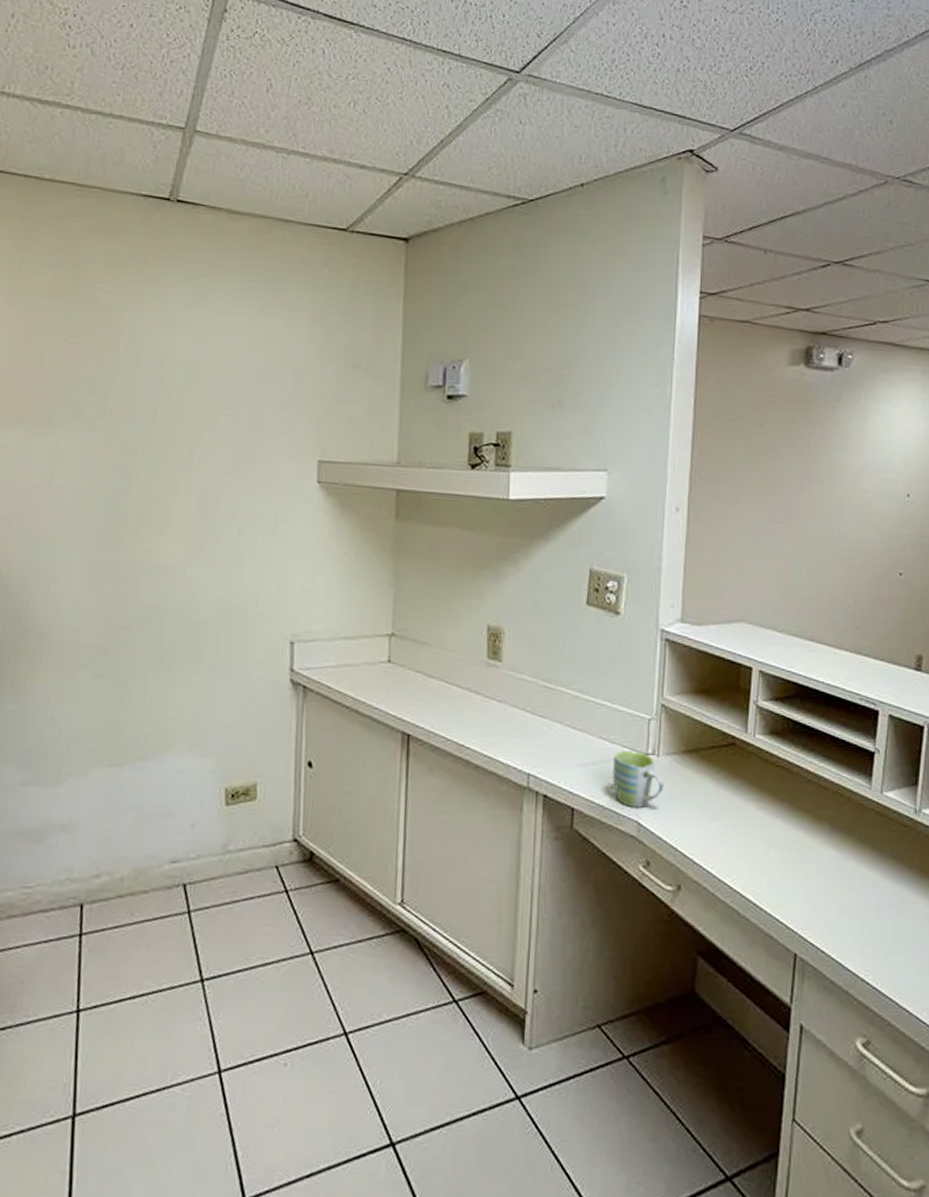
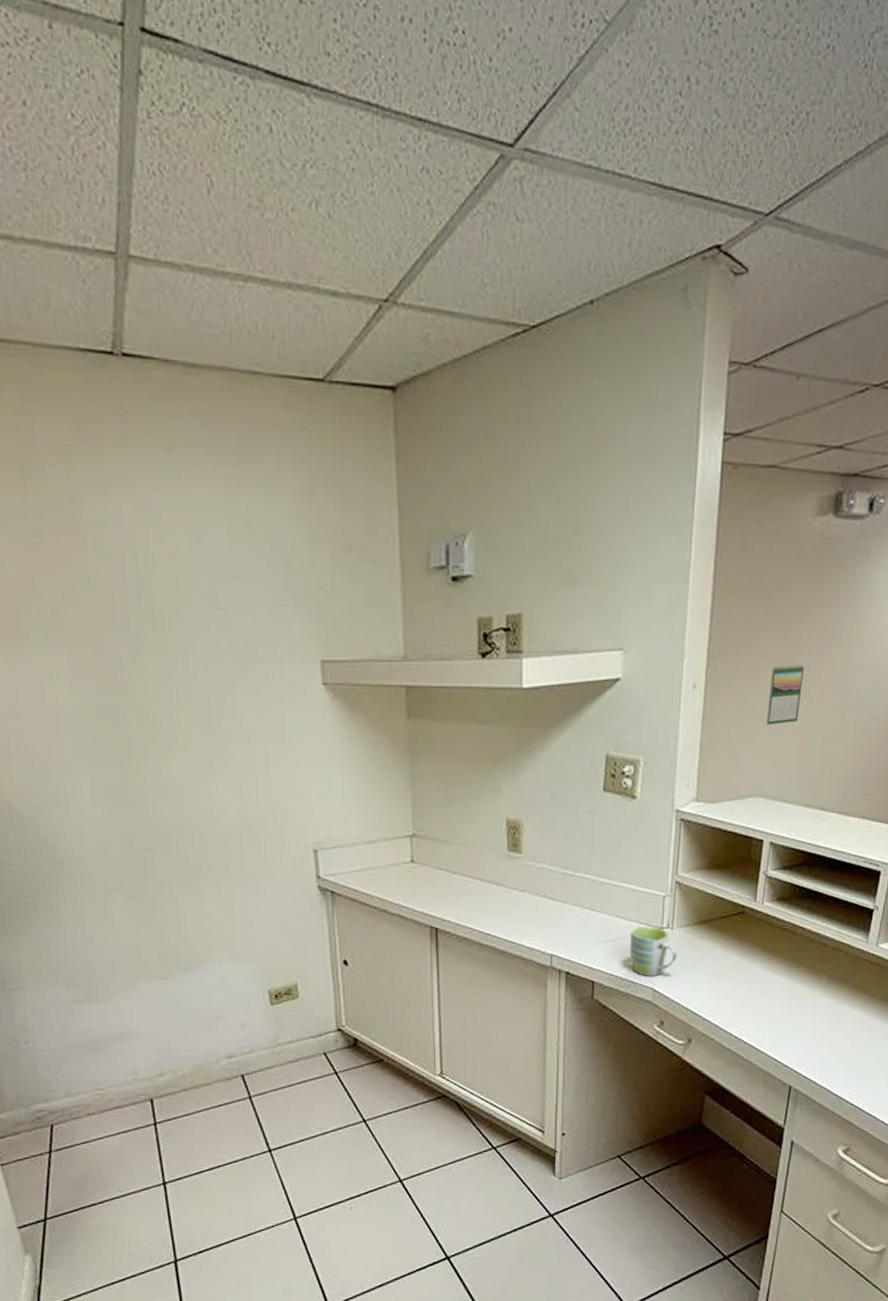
calendar: none [750,496,786,552] -> present [766,664,805,725]

